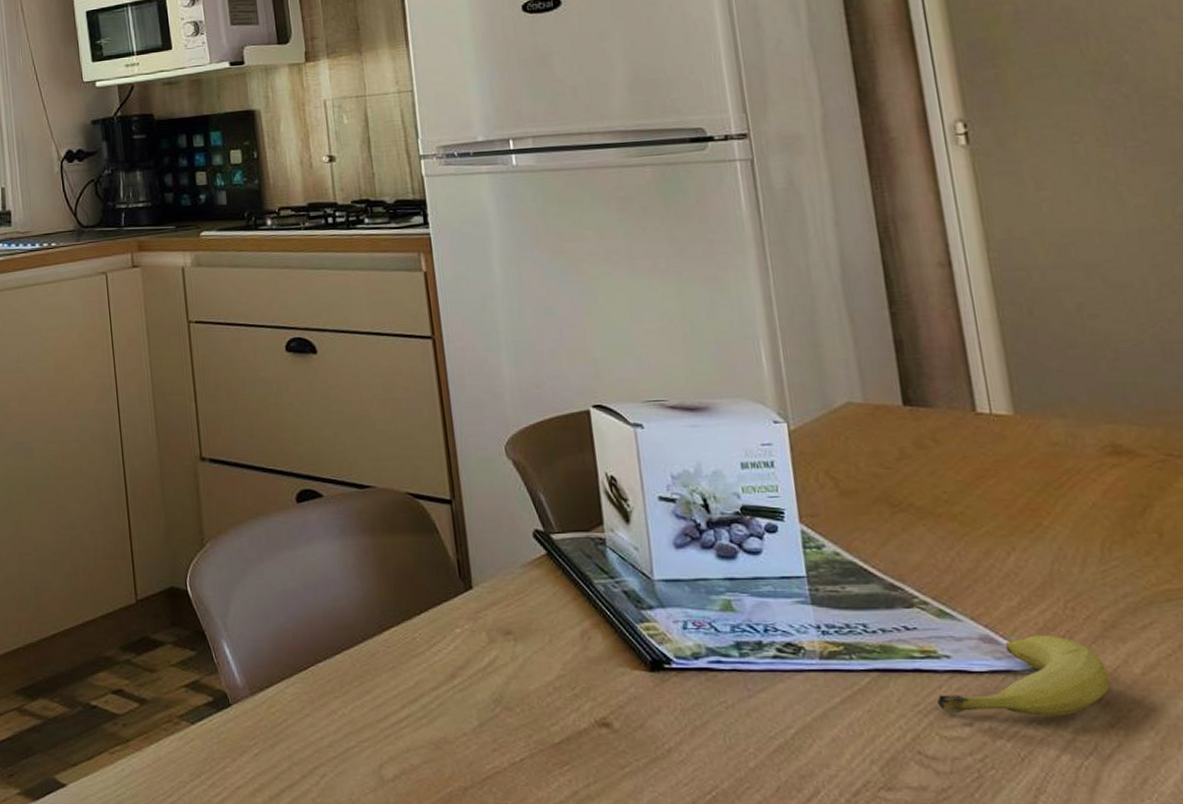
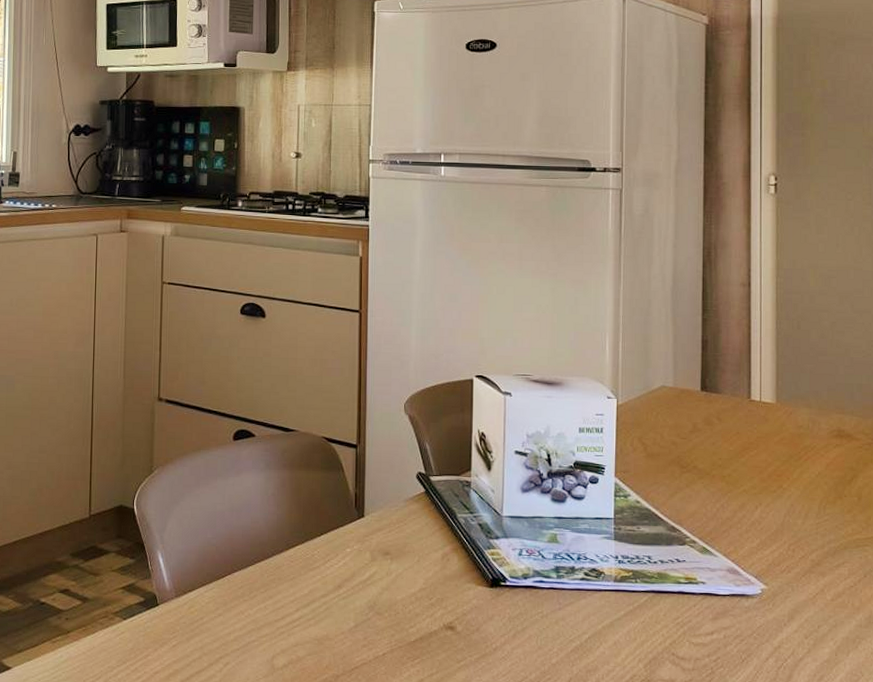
fruit: present [936,634,1111,716] -> none [691,568,810,630]

